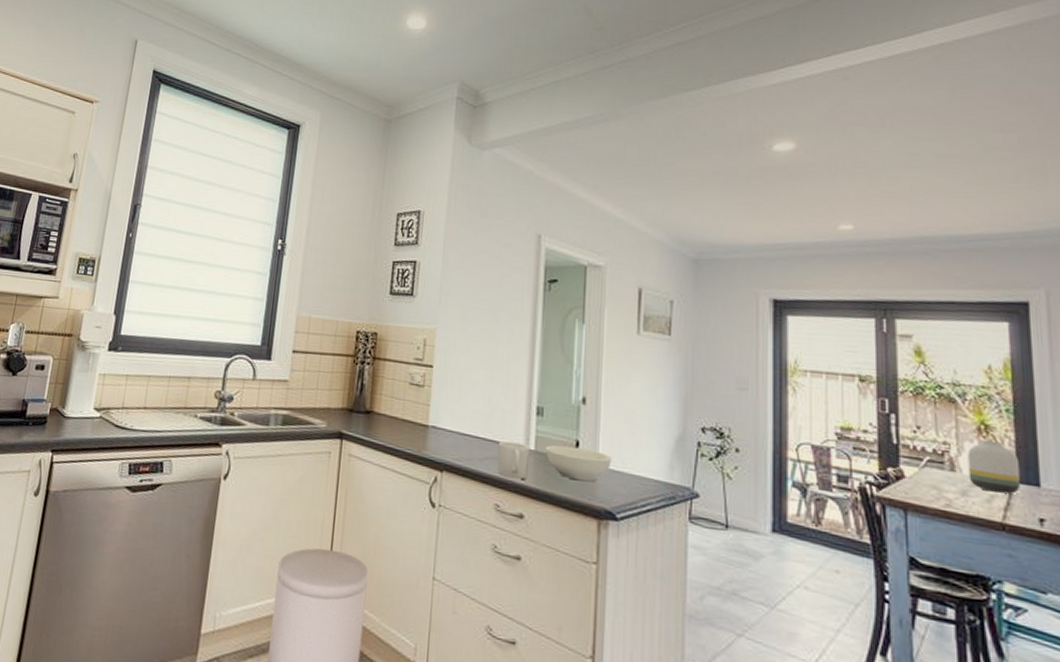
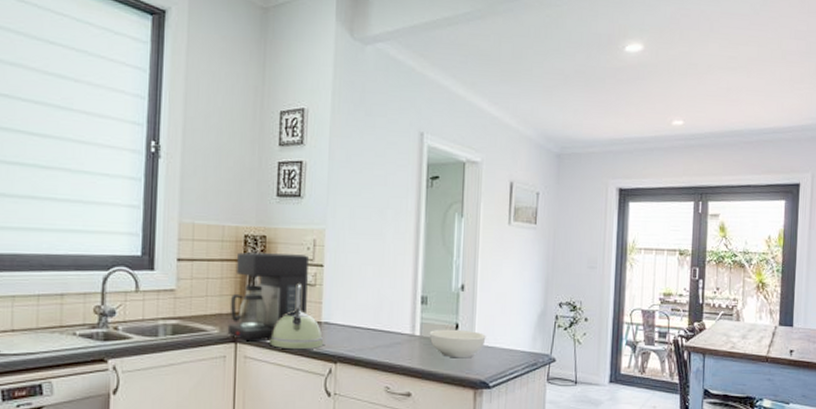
coffee maker: none [334,348,418,440] -> present [227,252,308,342]
kettle: none [373,383,431,455] -> present [268,283,324,350]
mug: present [497,441,531,480] -> none [386,329,416,363]
vase: present [967,439,1021,494] -> none [748,294,782,334]

